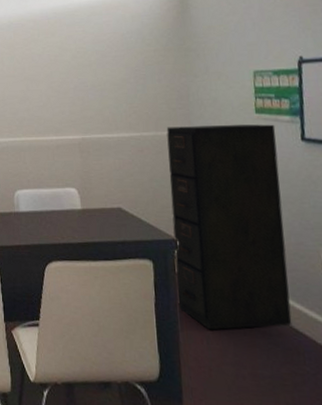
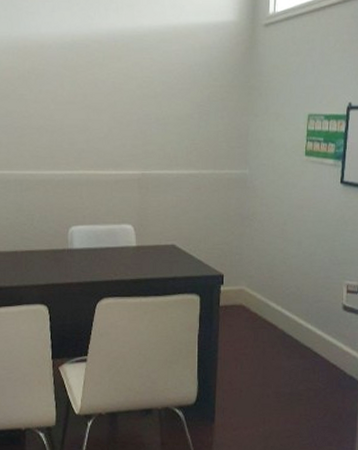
filing cabinet: present [166,124,292,330] -> none [219,165,320,357]

